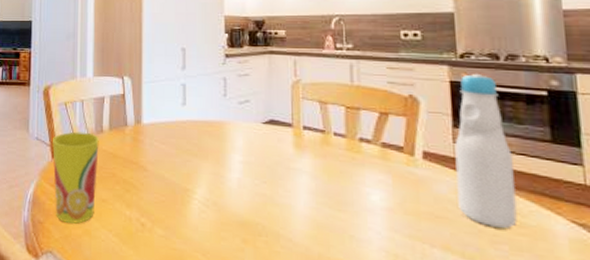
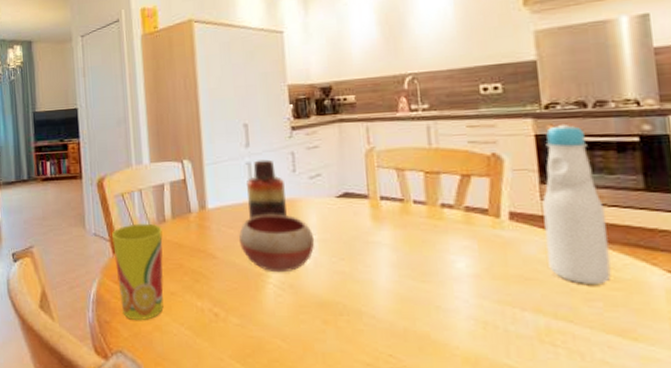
bowl: none [170,133,240,190] -> present [239,214,315,273]
vase: none [181,82,215,138] -> present [247,159,287,219]

